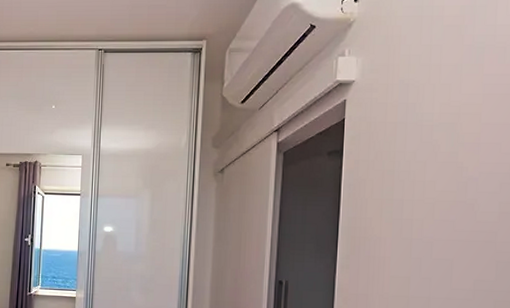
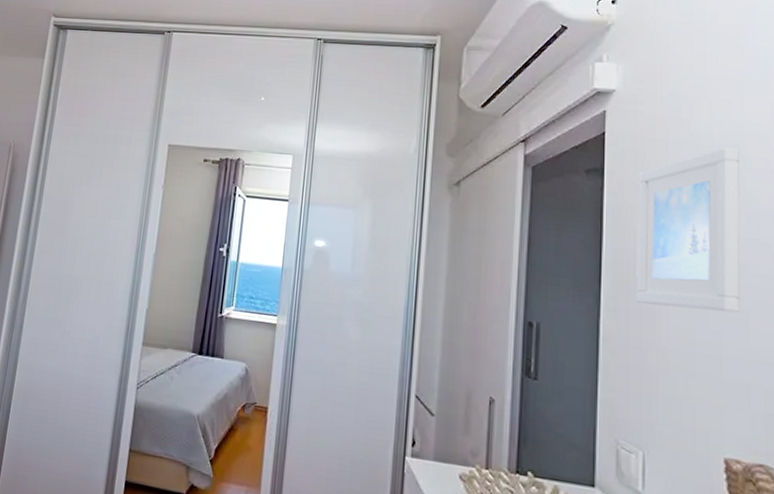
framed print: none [365,125,456,262] -> present [636,146,741,313]

